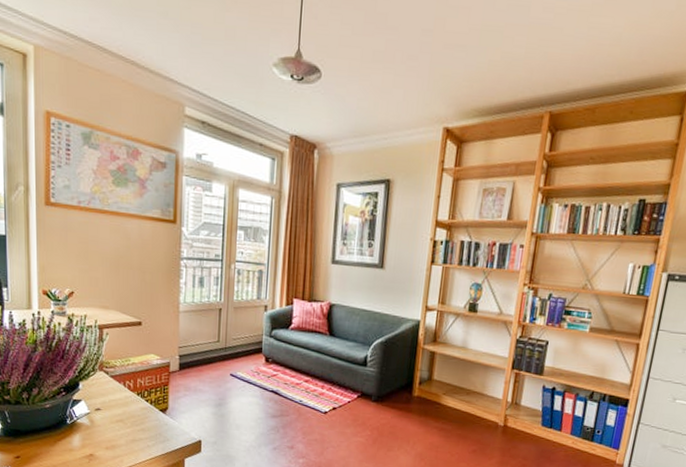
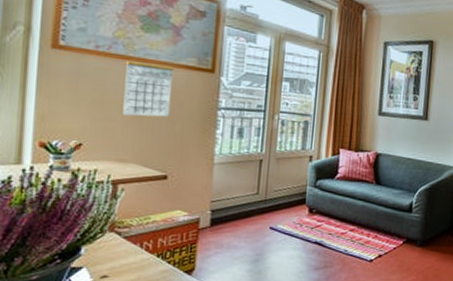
calendar: none [103,214,142,267] -> present [122,60,174,117]

